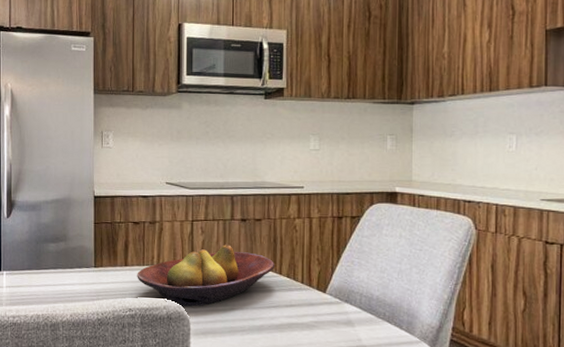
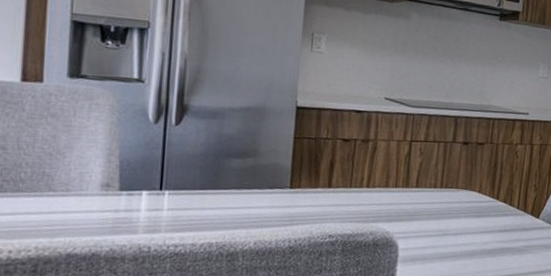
fruit bowl: present [137,244,275,308] -> none [341,168,494,233]

